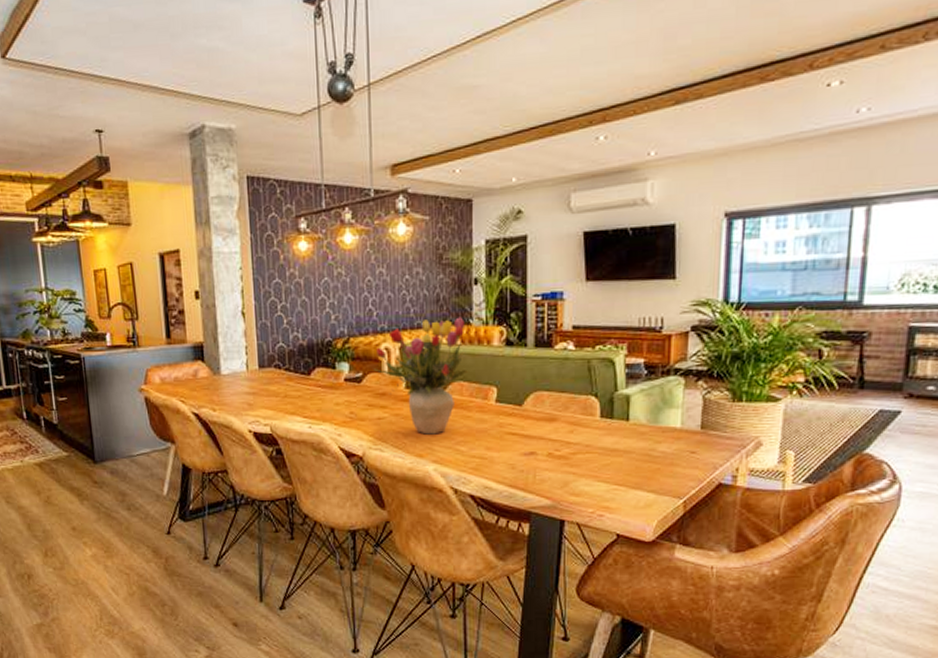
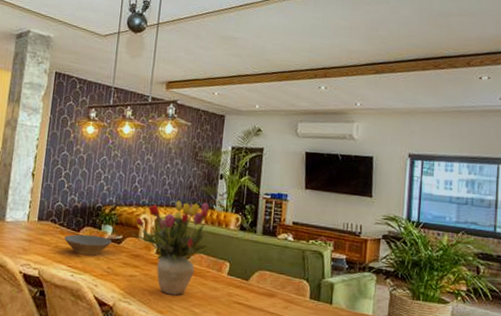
bowl: none [293,377,350,401] -> present [64,234,111,256]

